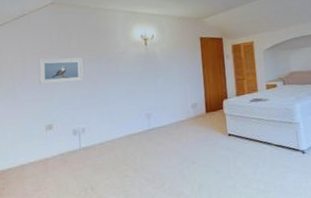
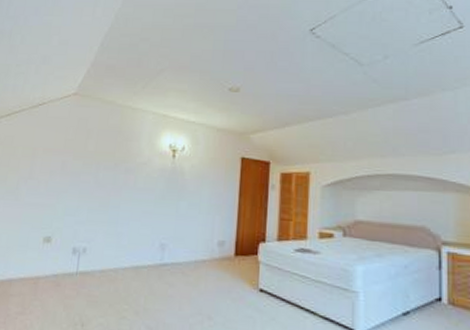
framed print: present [38,57,84,85] -> none [45,156,98,191]

